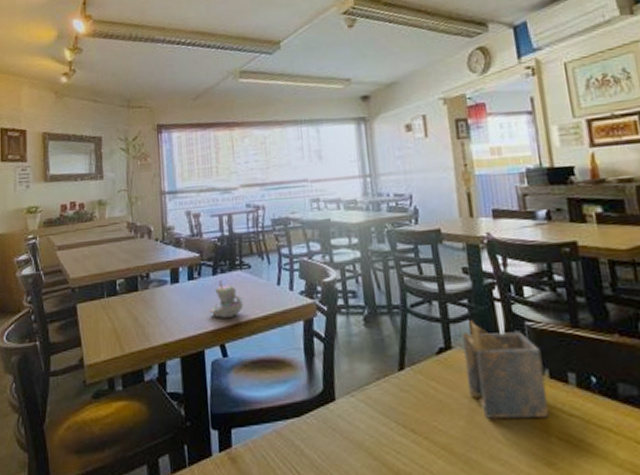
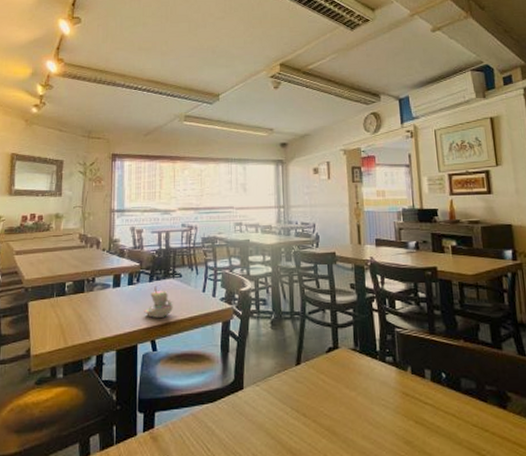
napkin holder: present [462,320,550,420] -> none [347,326,410,407]

